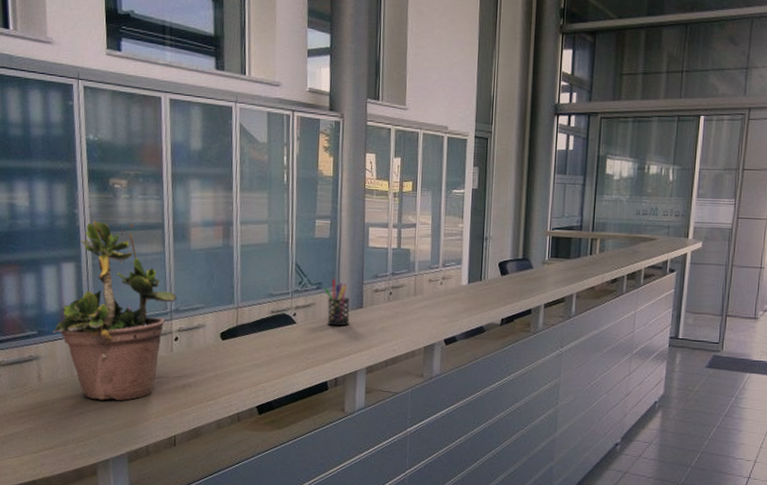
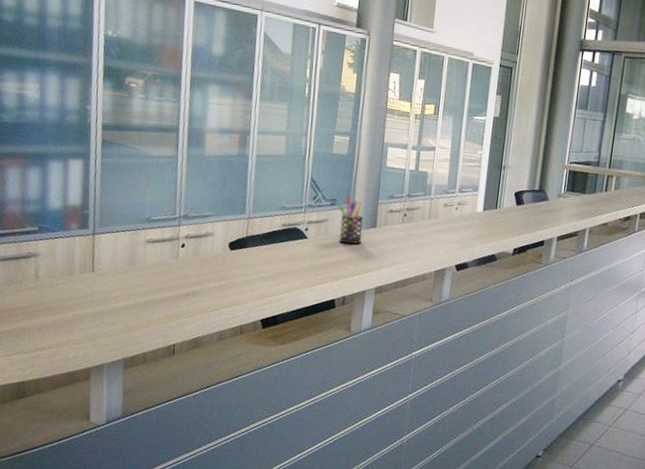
potted plant: present [52,205,177,401] -> none [54,102,187,305]

